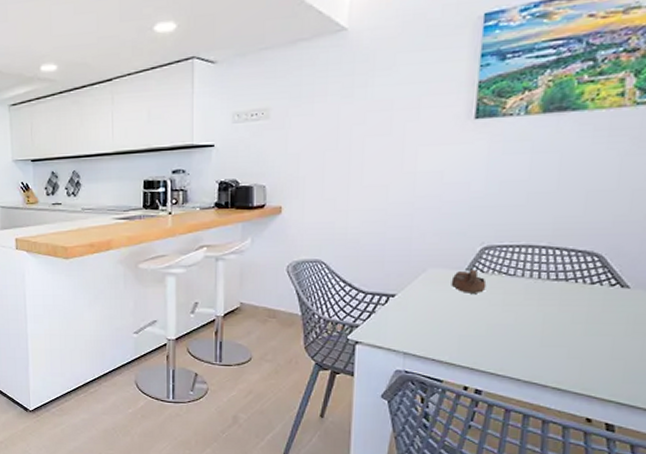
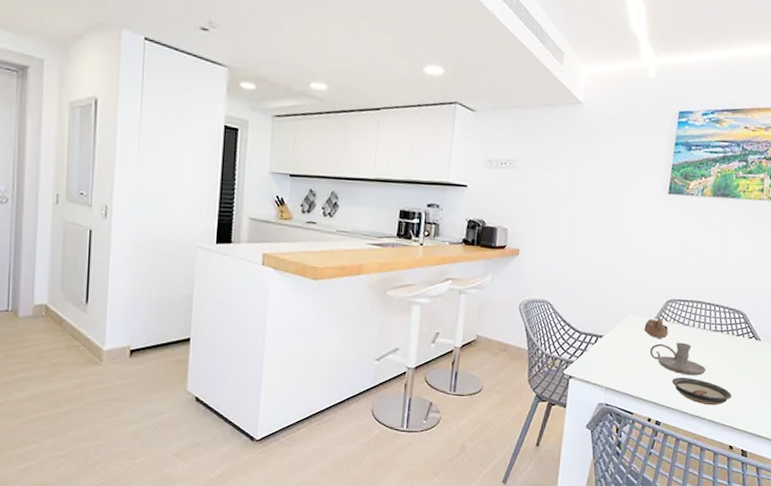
candle holder: none [460,296,545,336] -> present [649,342,706,376]
saucer: none [495,338,587,371] -> present [672,377,732,406]

